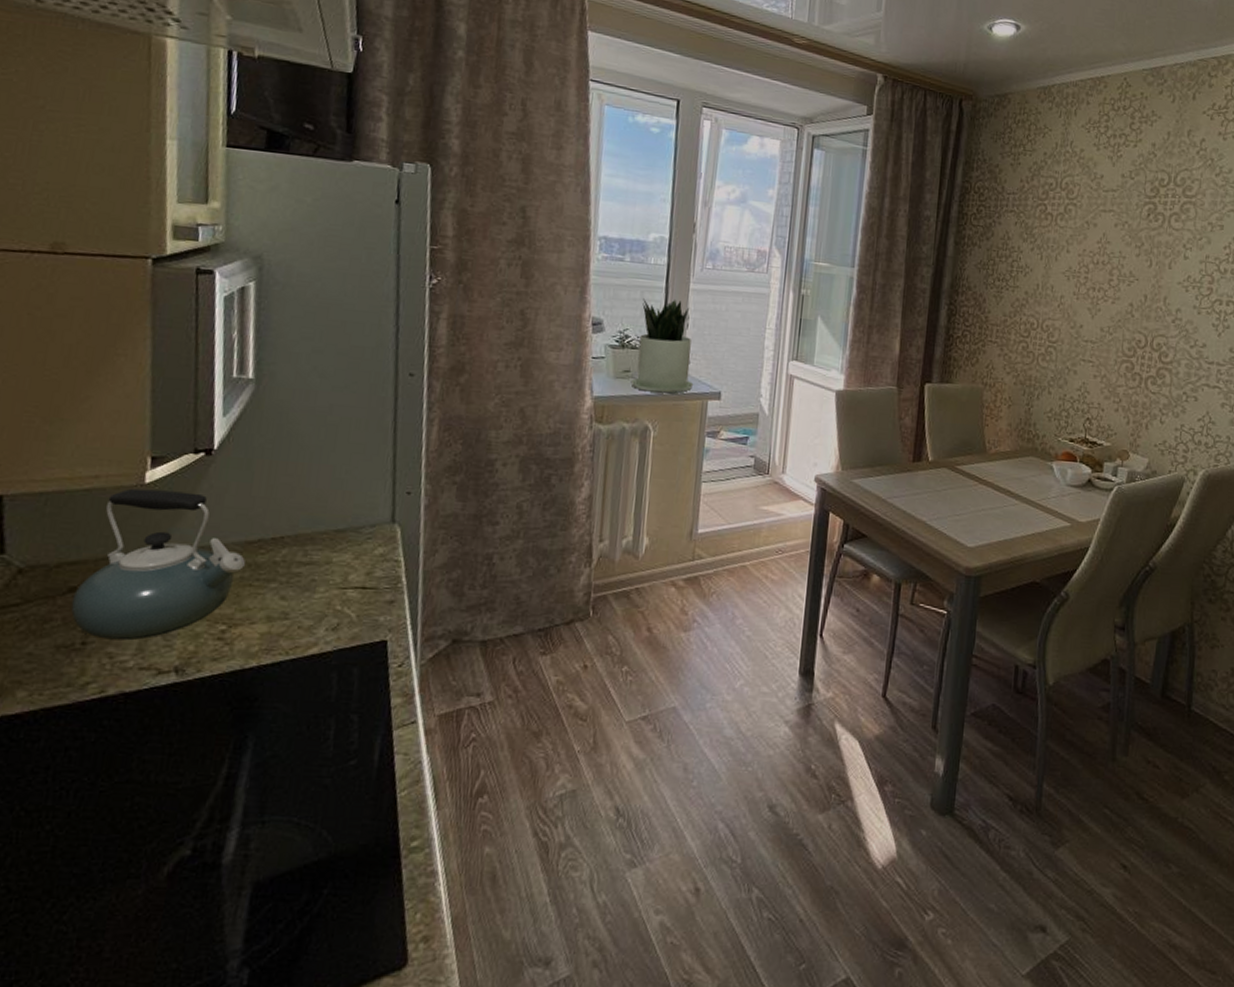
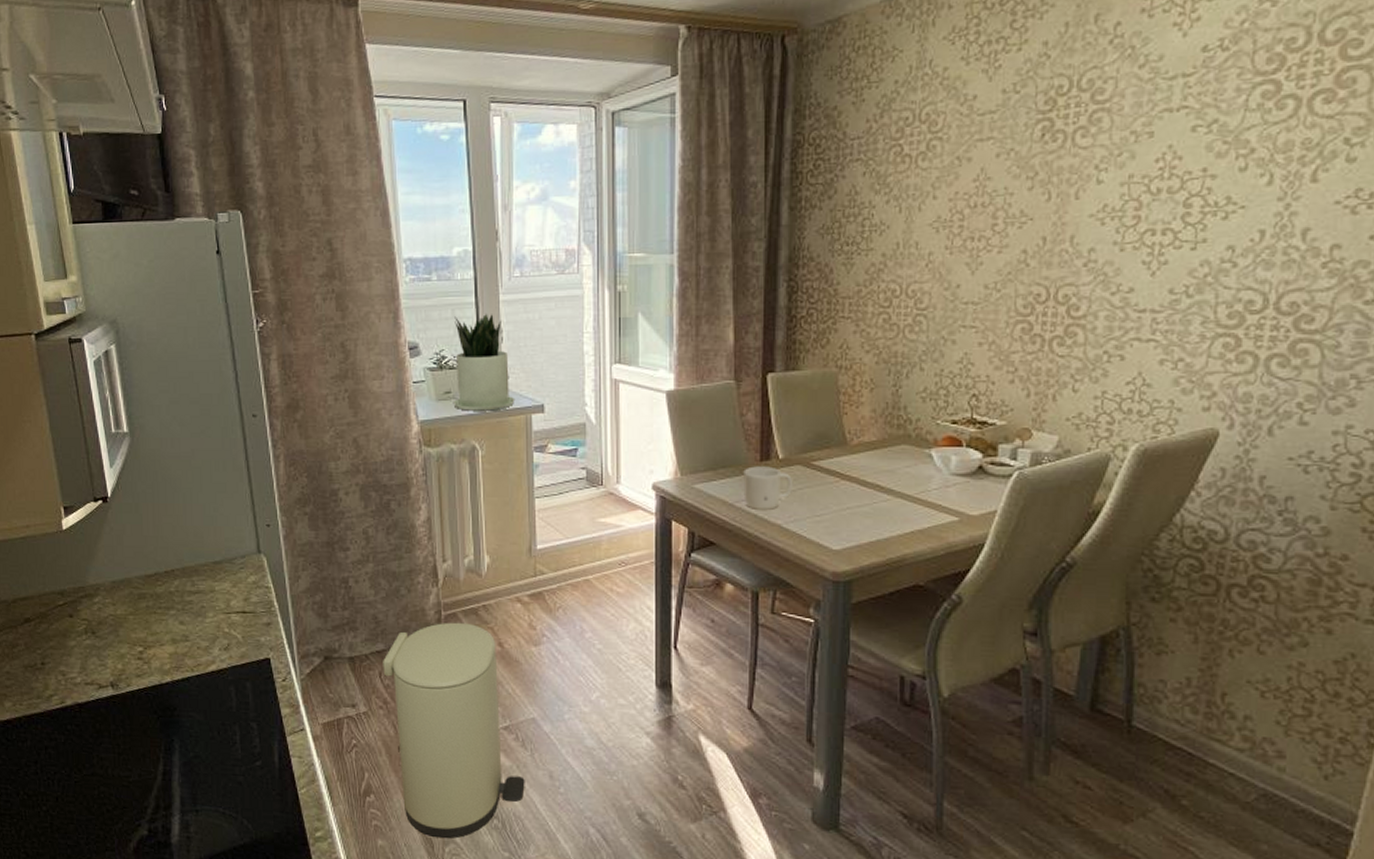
kettle: present [70,488,246,641] -> none [28,534,149,661]
pedal bin: none [517,605,658,842] -> present [383,622,525,839]
mug: none [896,466,940,507] -> present [743,466,794,510]

